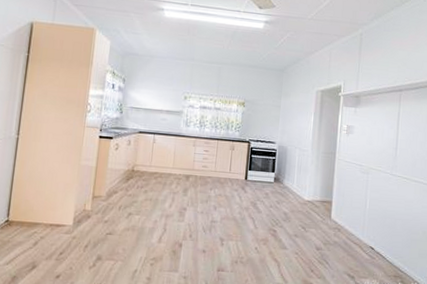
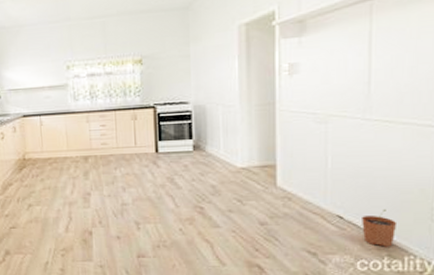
plant pot: none [385,244,408,275] -> present [362,208,398,247]

